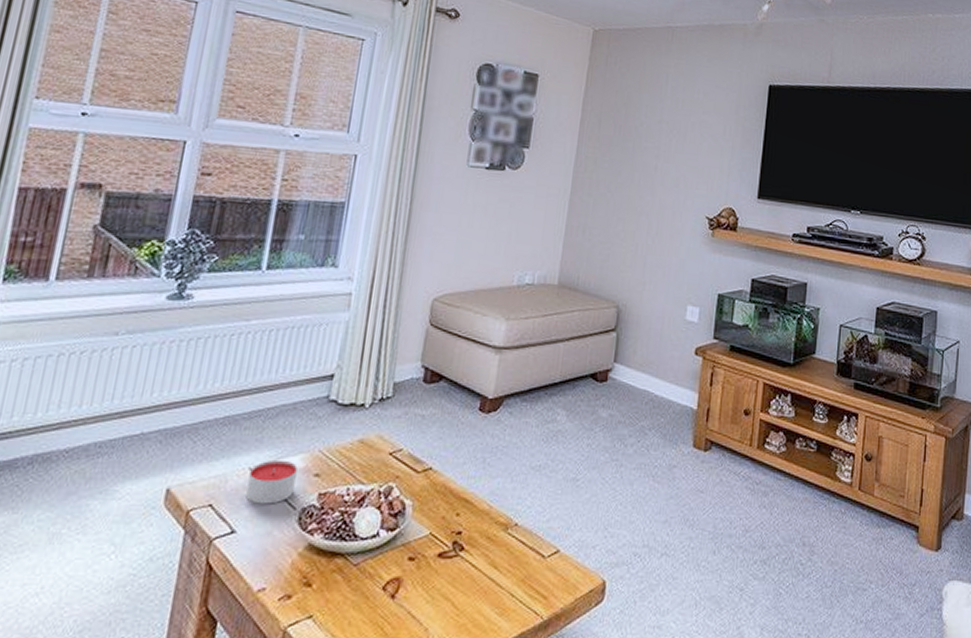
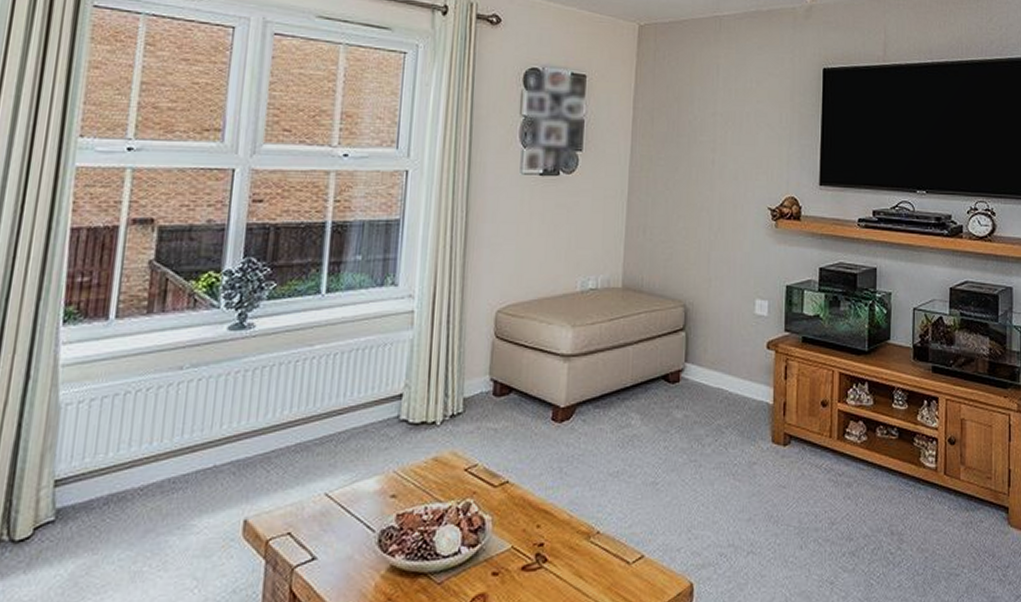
candle: present [246,459,298,504] -> none [324,483,373,529]

